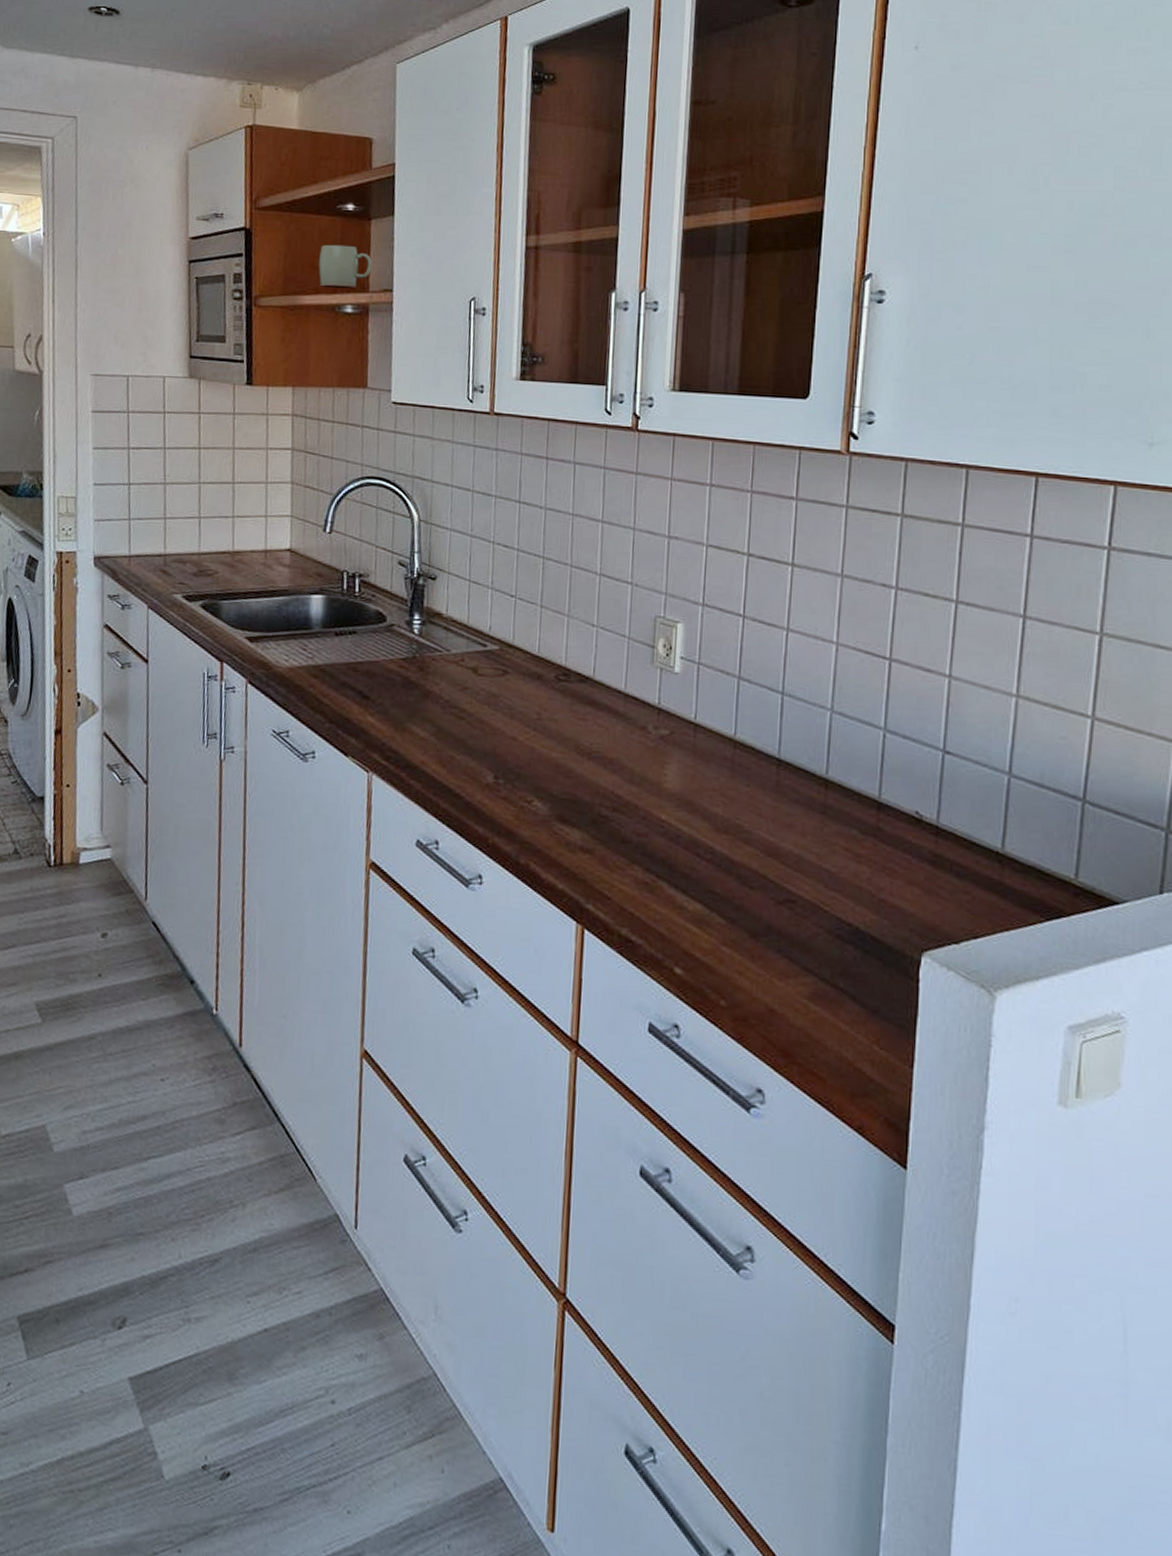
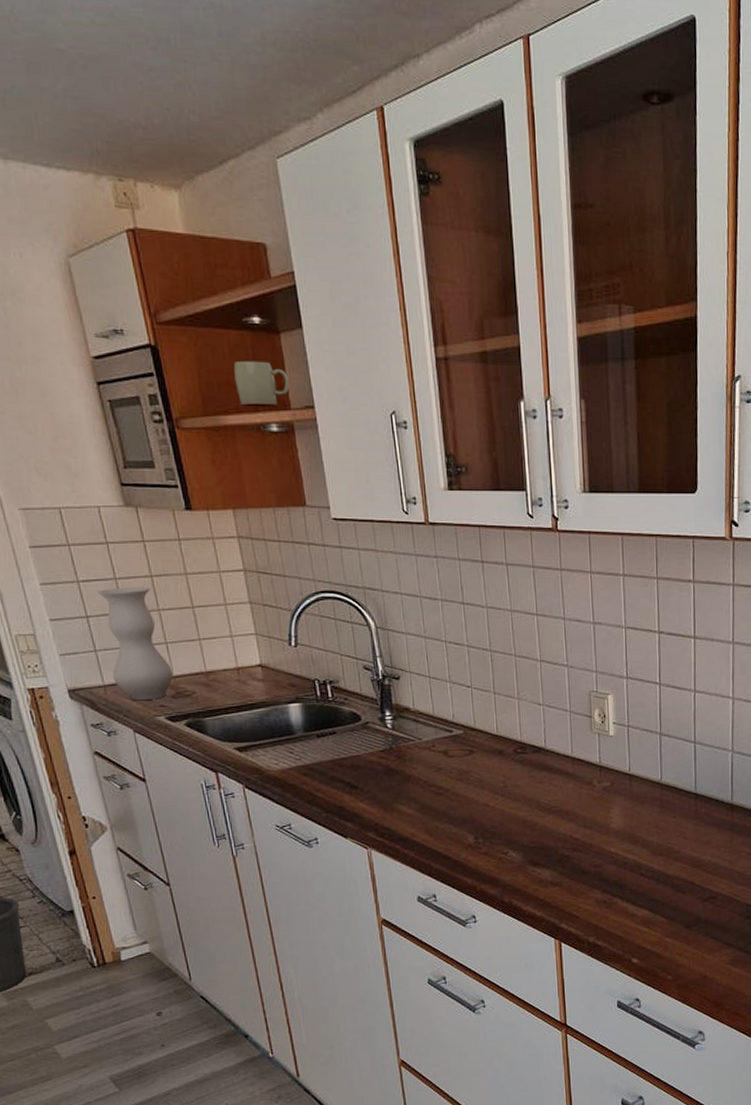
vase: none [139,457,200,576] -> present [97,587,173,701]

